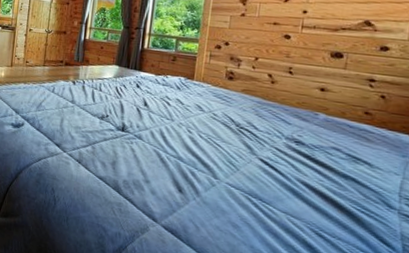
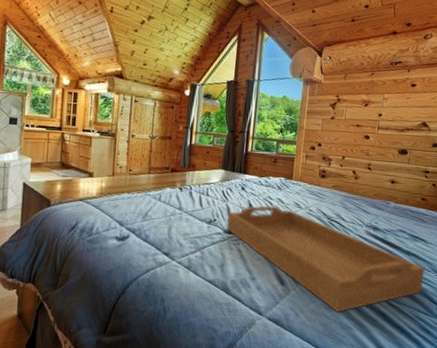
serving tray: none [120,105,371,234] -> present [227,205,425,312]

